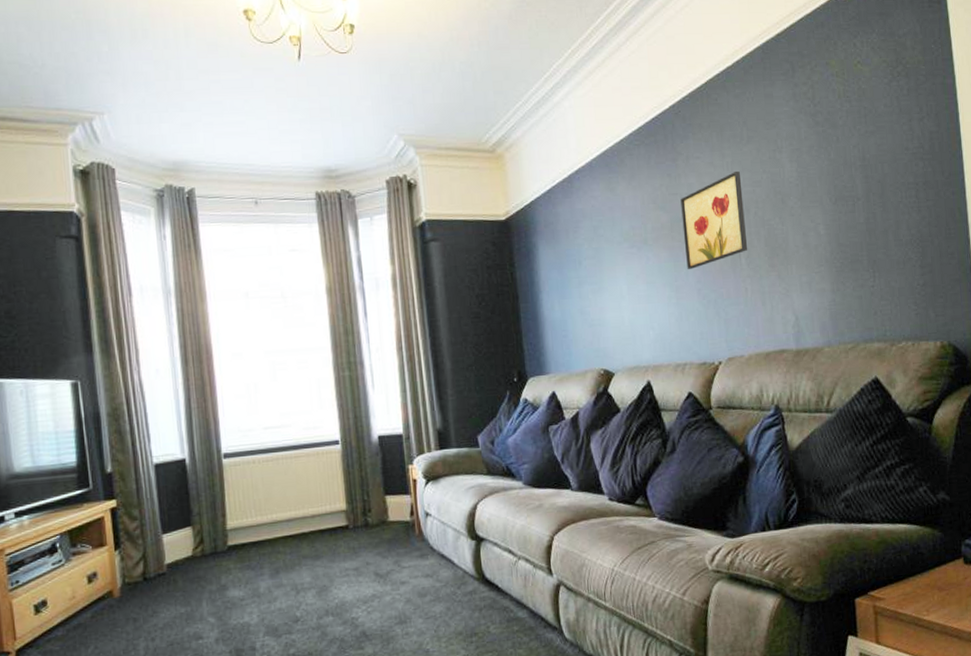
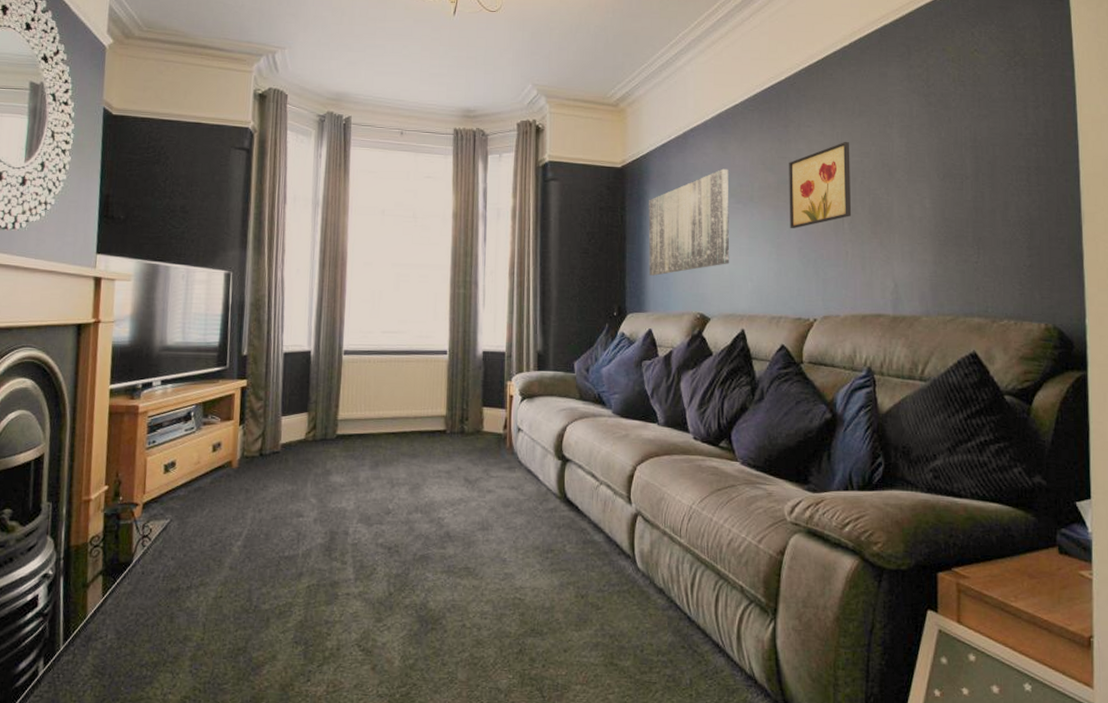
wall art: none [539,211,629,335] -> present [648,168,730,276]

